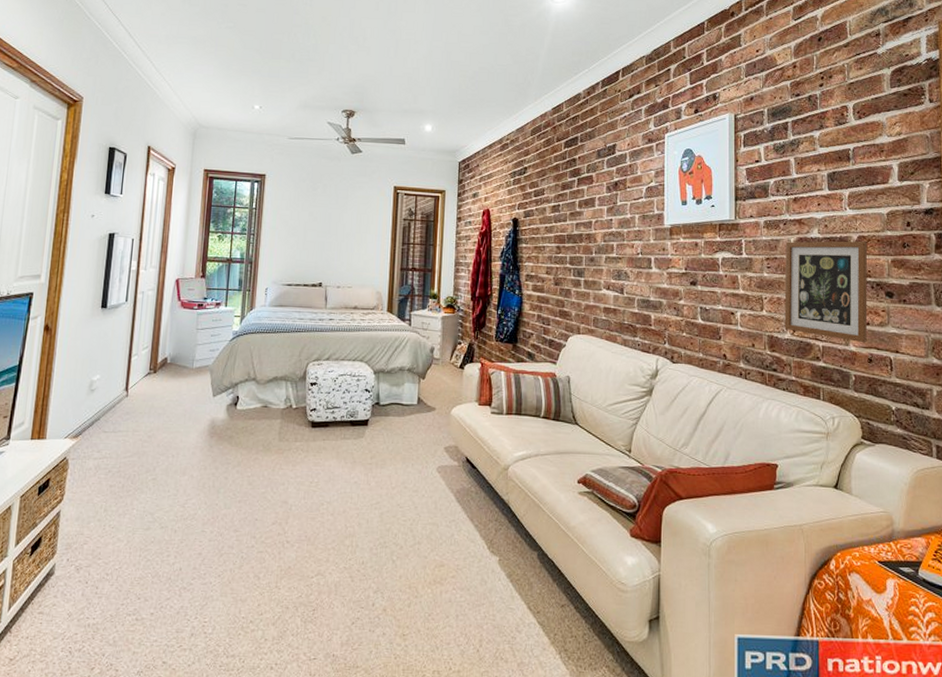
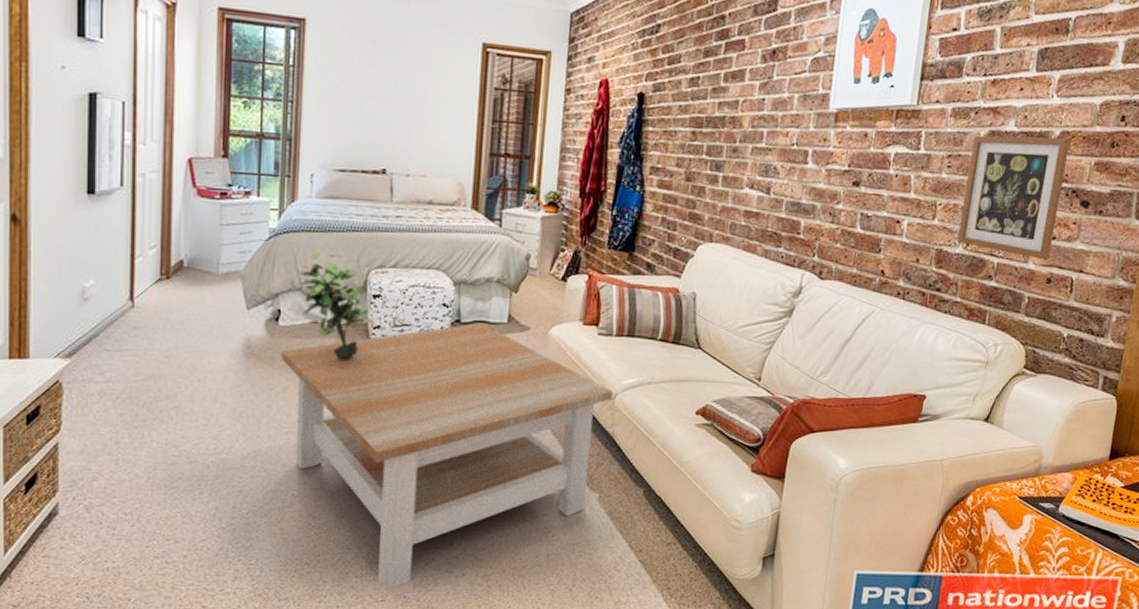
coffee table: none [237,404,506,649] -> present [280,322,613,590]
potted plant: none [252,346,307,438] -> present [296,248,369,360]

